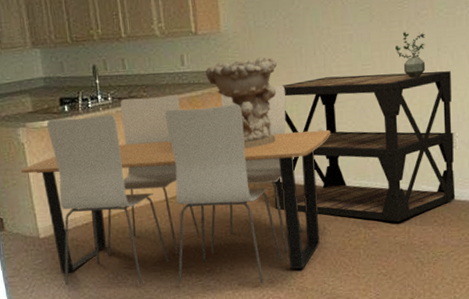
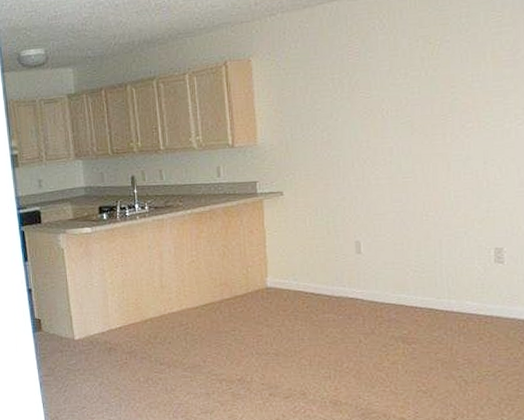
dining table: present [21,85,330,285] -> none [60,197,368,394]
decorative bowl: present [205,57,277,149] -> none [241,169,313,259]
shelving unit: present [274,71,456,222] -> none [308,184,504,338]
potted plant: present [395,32,426,77] -> none [438,145,471,191]

